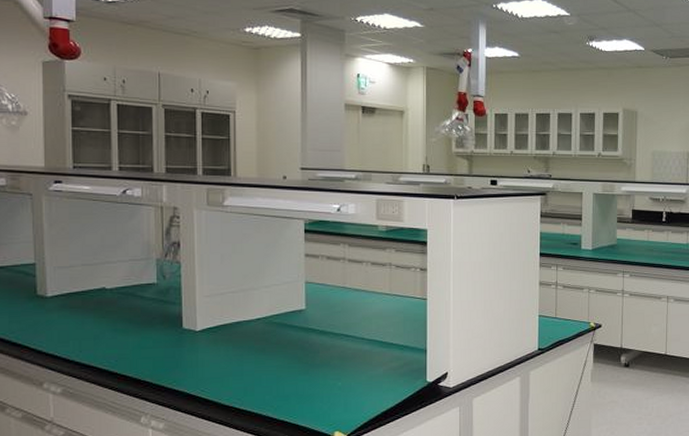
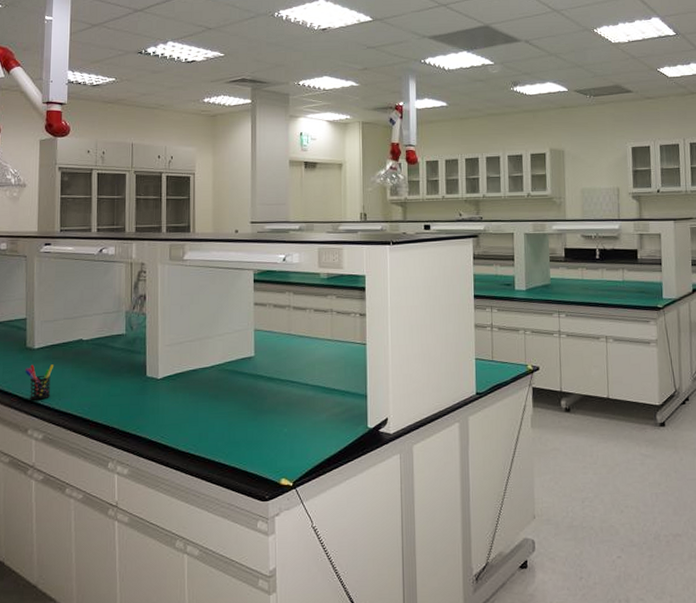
pen holder: none [36,313,71,352] -> present [25,364,53,400]

